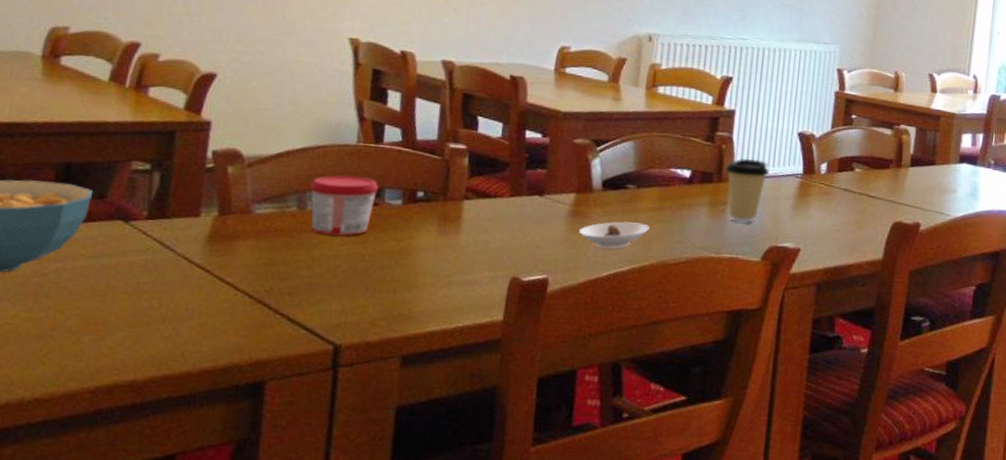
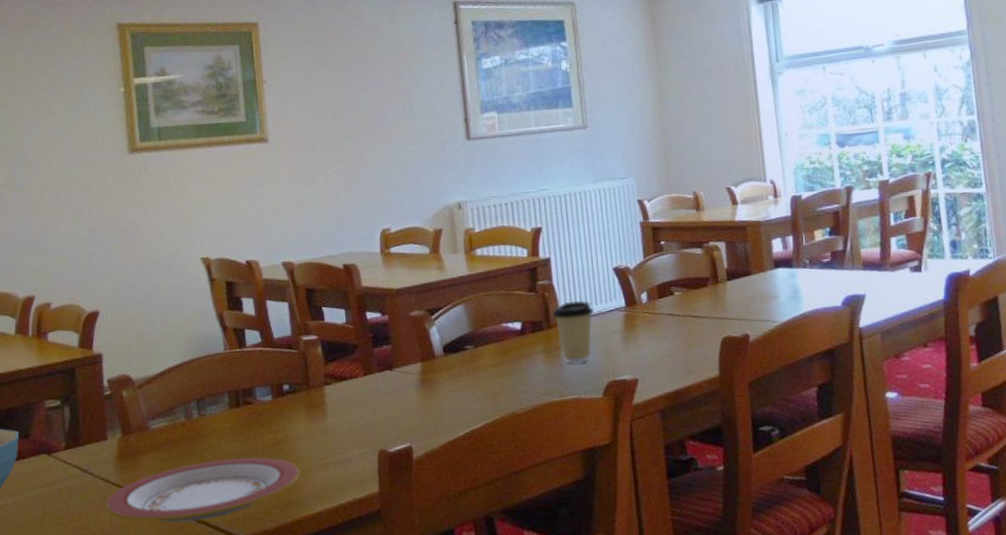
plate: none [183,258,419,321] -> present [105,457,300,523]
jam: present [310,175,379,237] -> none [193,380,250,439]
saucer: present [579,221,650,249] -> none [431,380,494,410]

